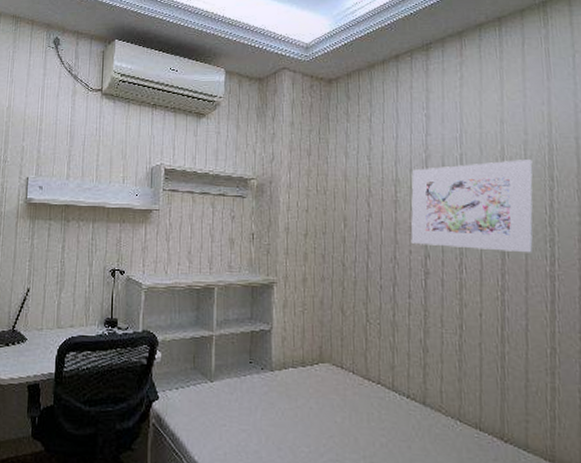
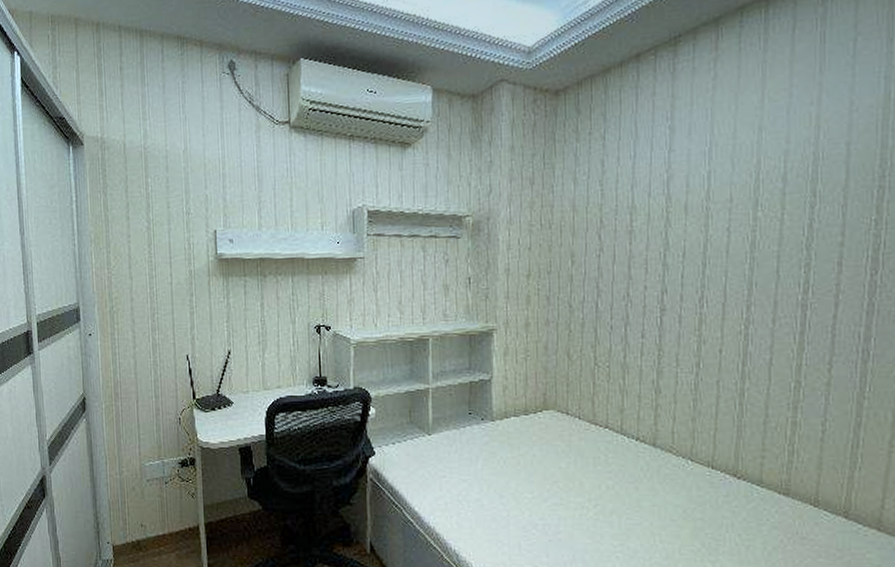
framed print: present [411,160,533,253] -> none [646,173,793,281]

